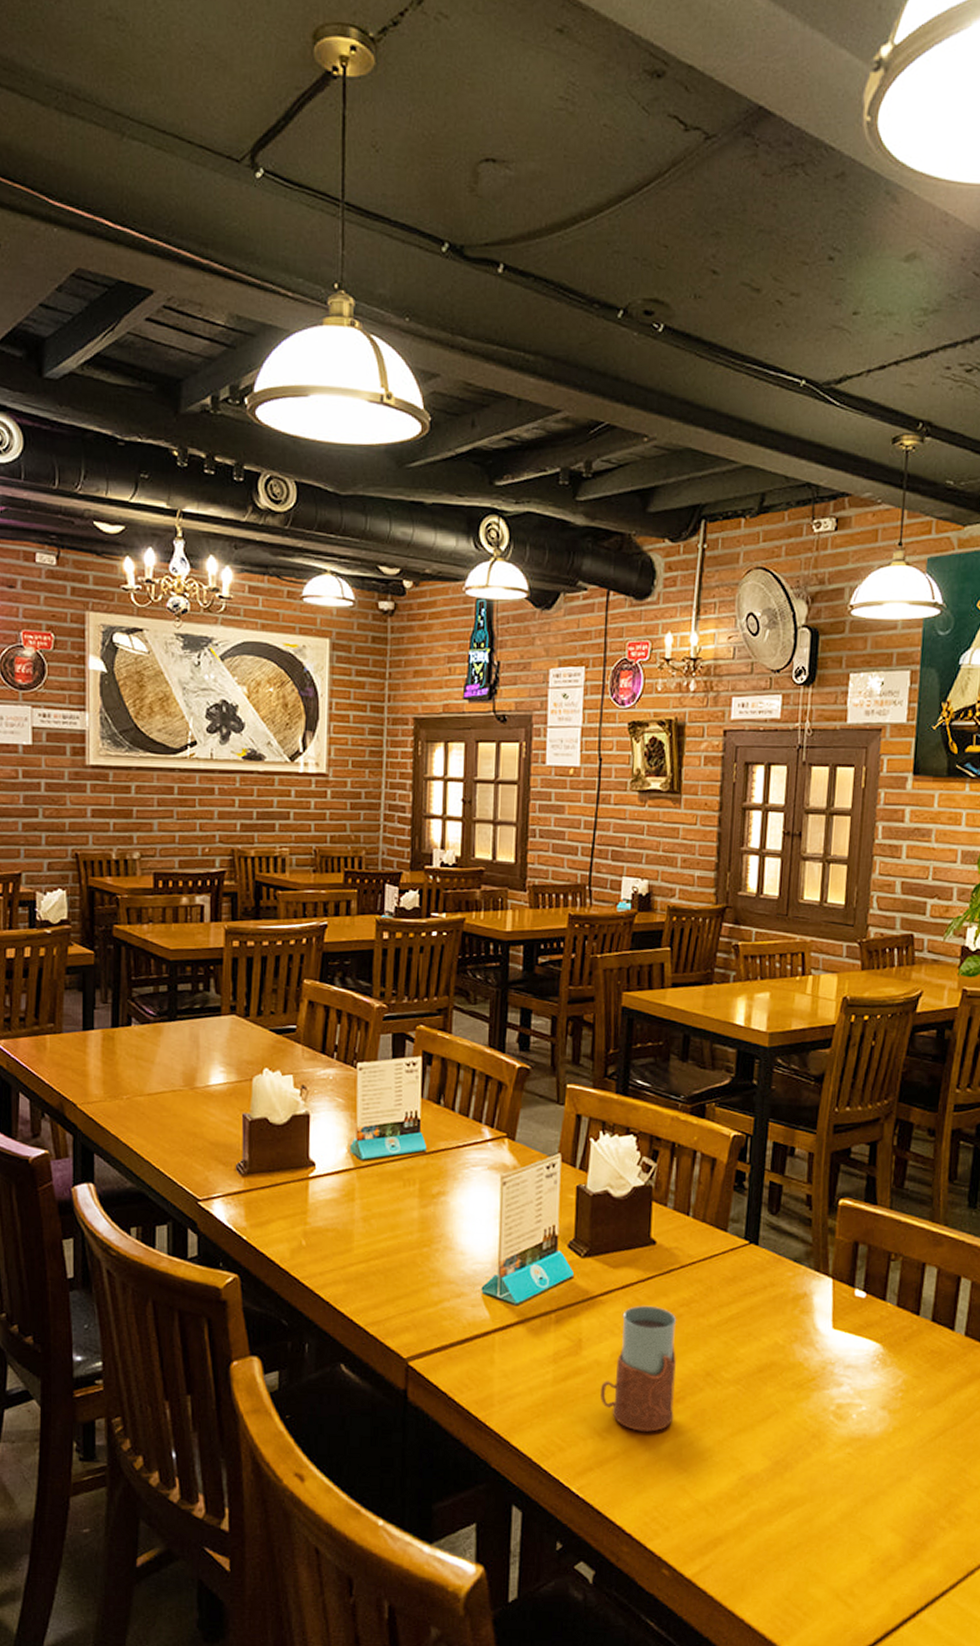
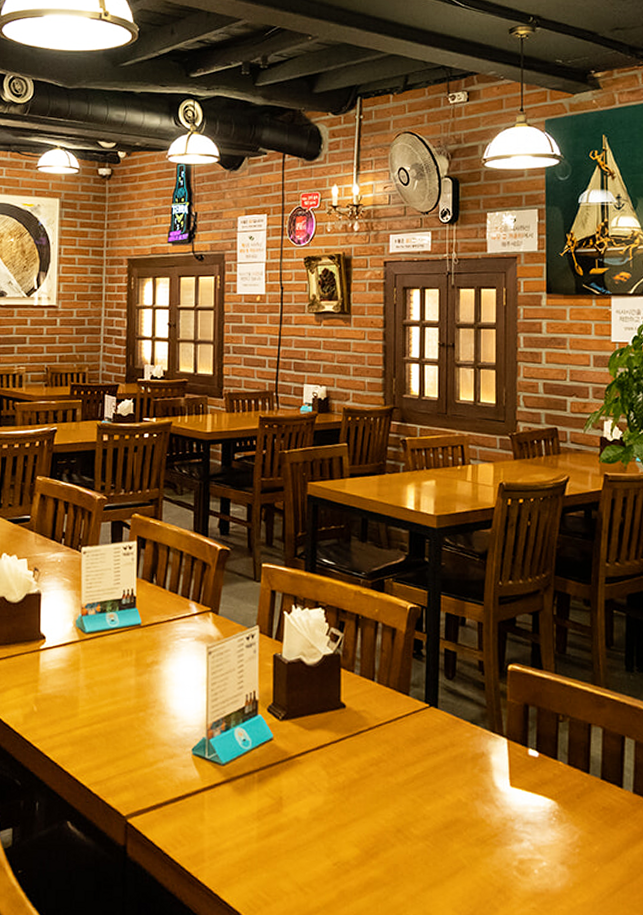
drinking glass: present [600,1305,677,1432] -> none [301,765,370,887]

